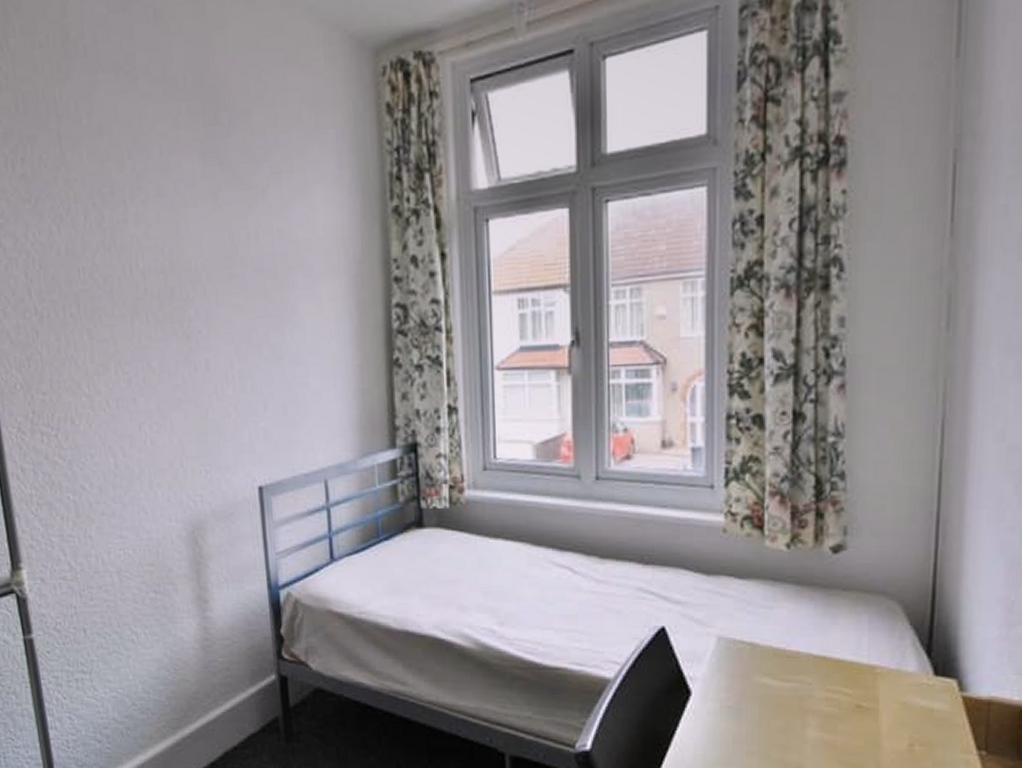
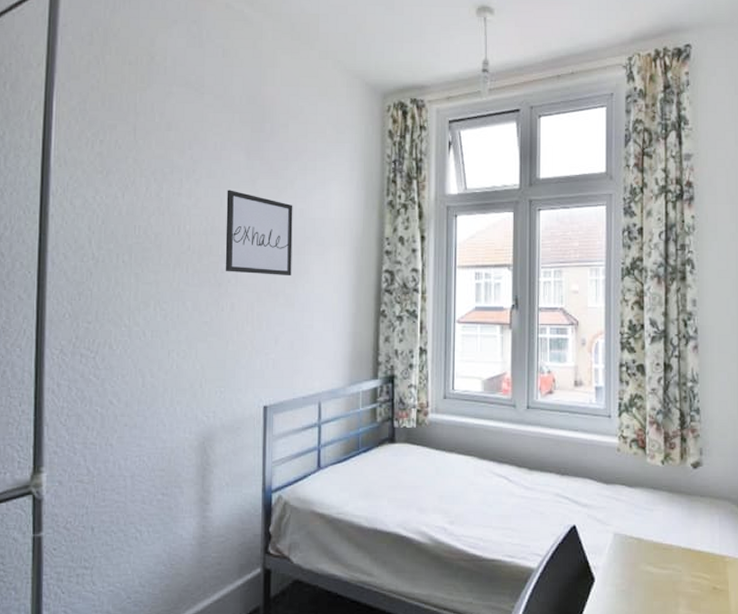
wall art: none [182,209,276,321] -> present [225,190,293,275]

